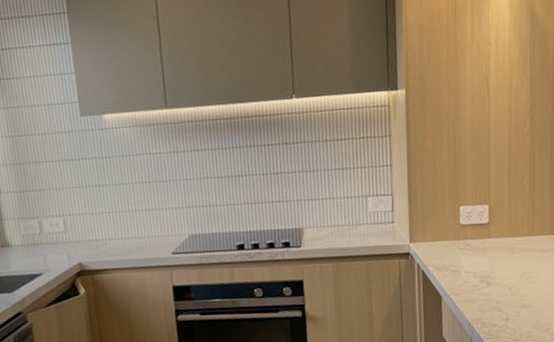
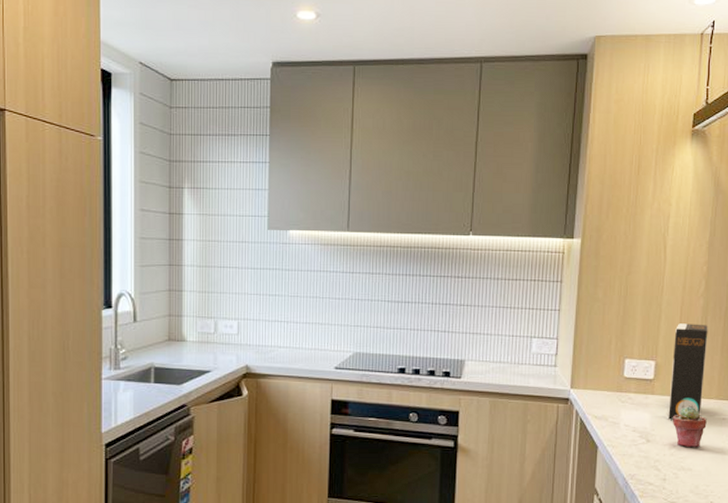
cereal box: none [505,162,537,261] -> present [668,323,708,420]
potted succulent: none [510,245,542,286] -> present [673,406,707,448]

